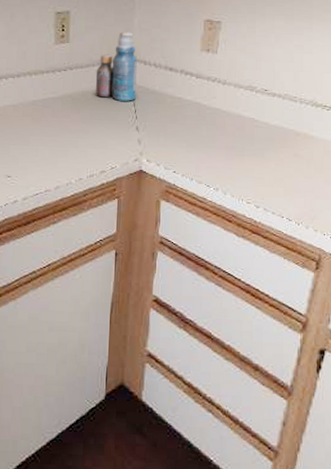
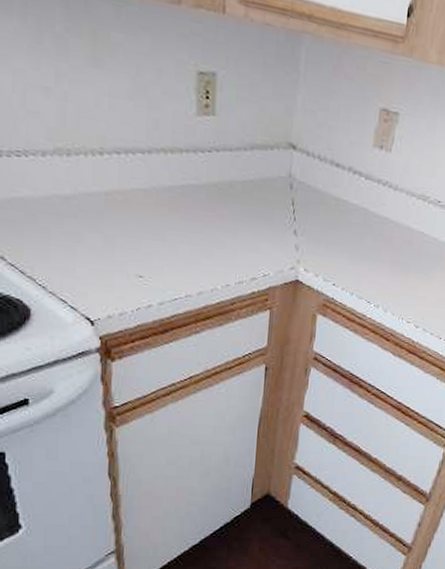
bottle: present [95,32,137,101] -> none [246,110,299,199]

